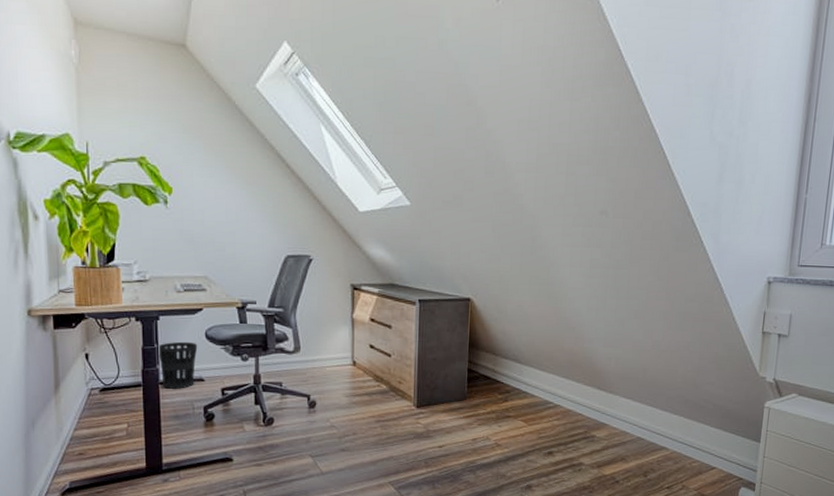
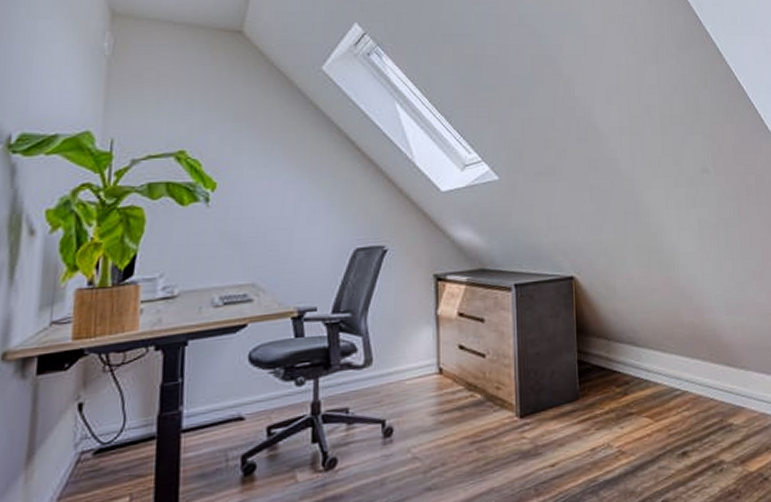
wastebasket: present [157,341,198,389] -> none [181,369,238,438]

